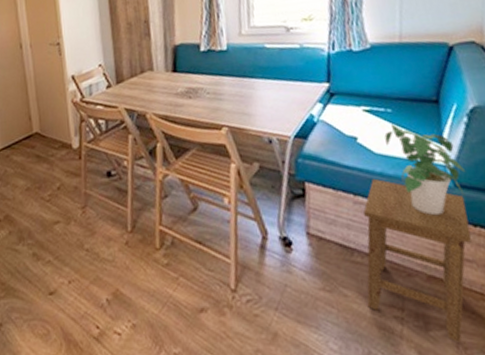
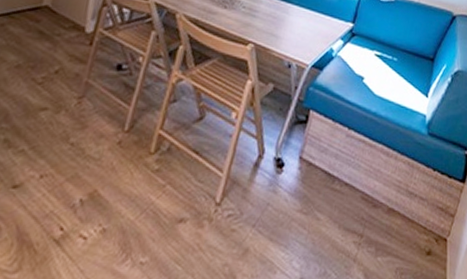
stool: present [363,178,472,342] -> none [334,116,432,268]
potted plant: present [384,124,465,216] -> none [386,72,438,157]

